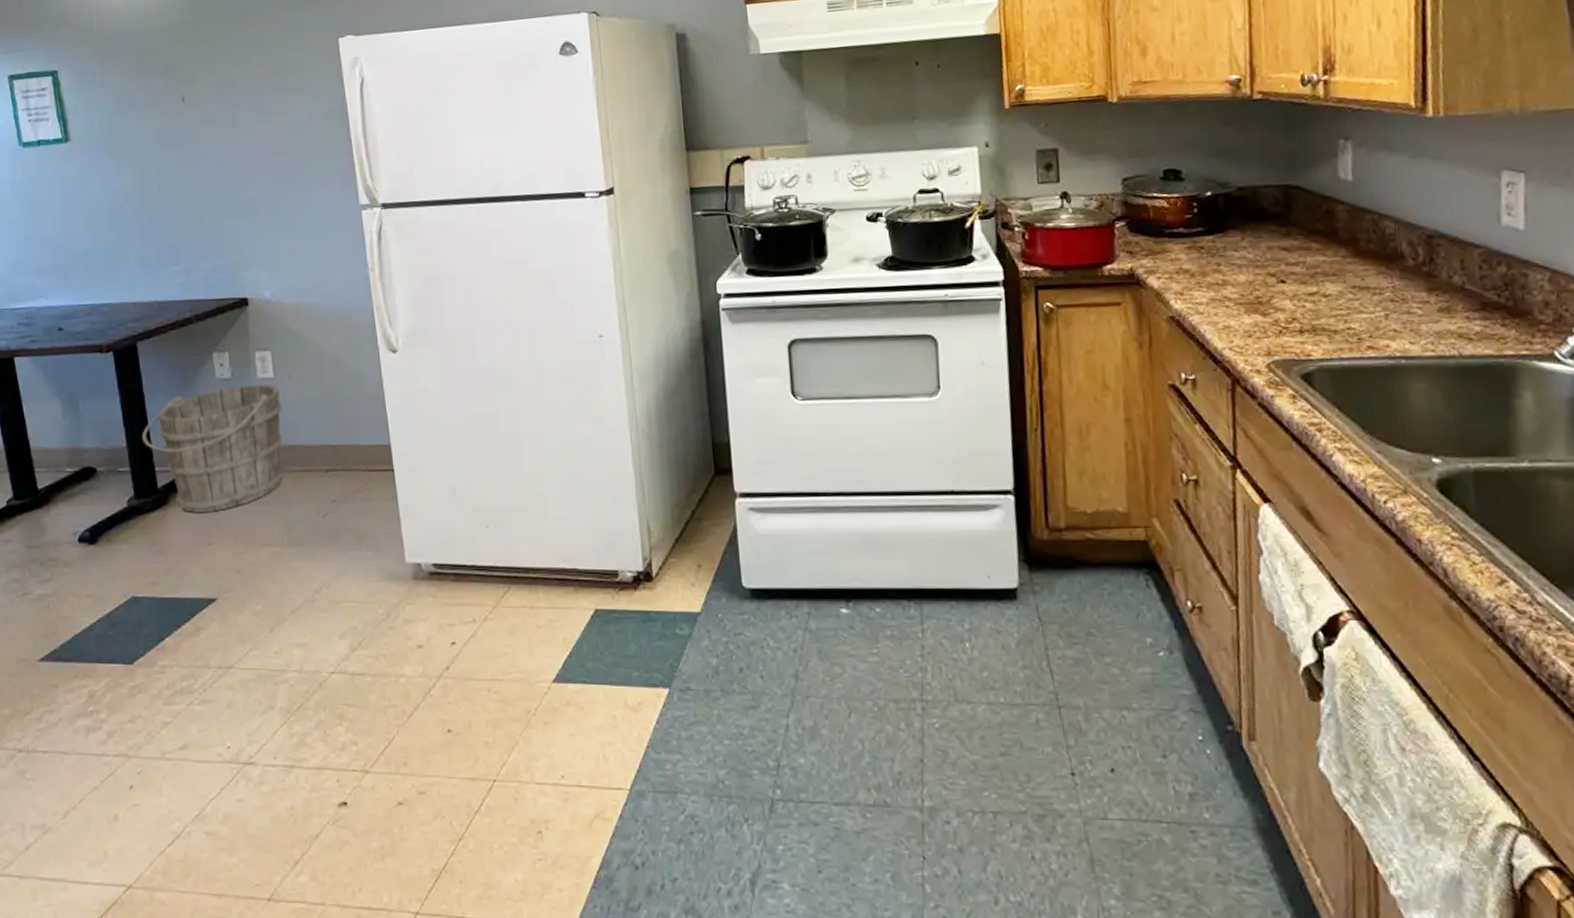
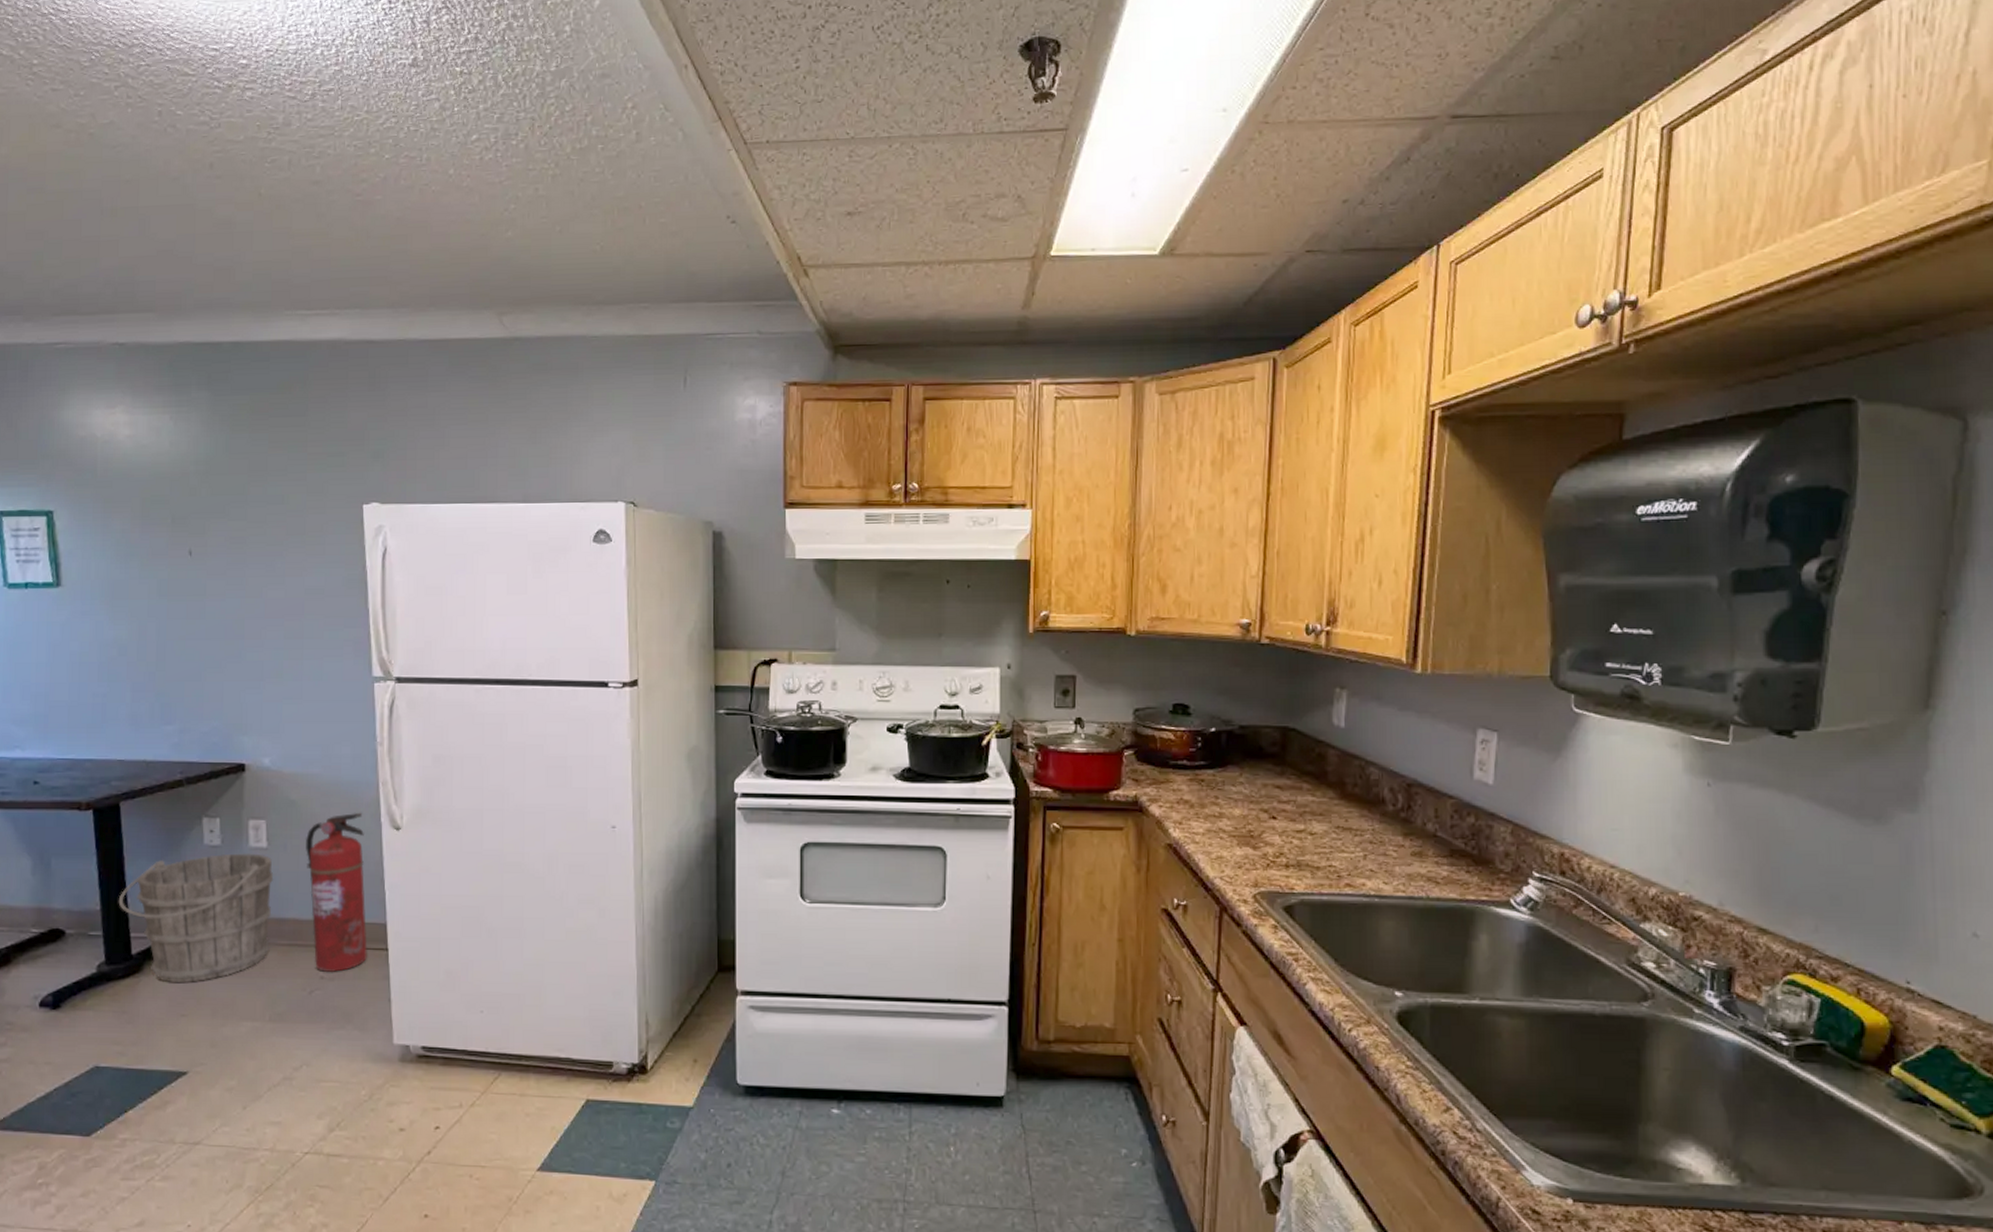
fire extinguisher: none [309,337,375,496] -> present [306,812,367,973]

